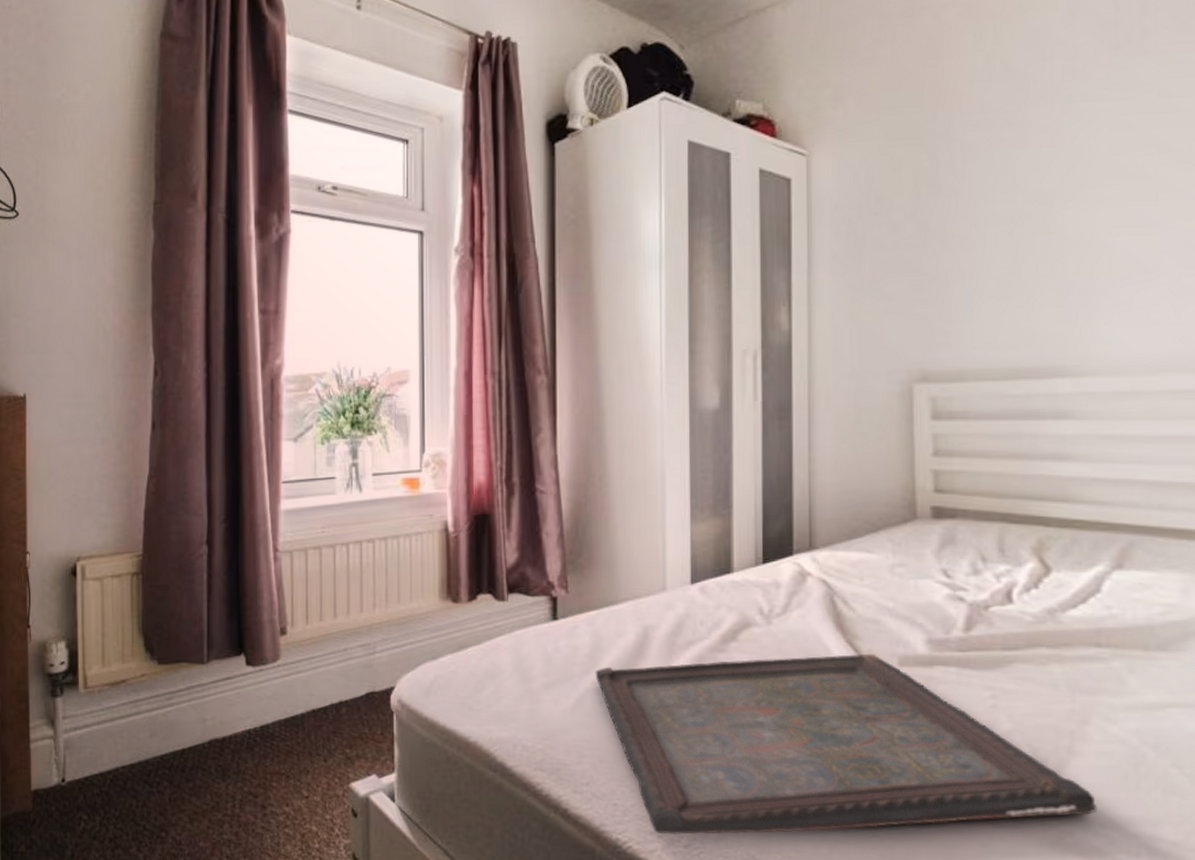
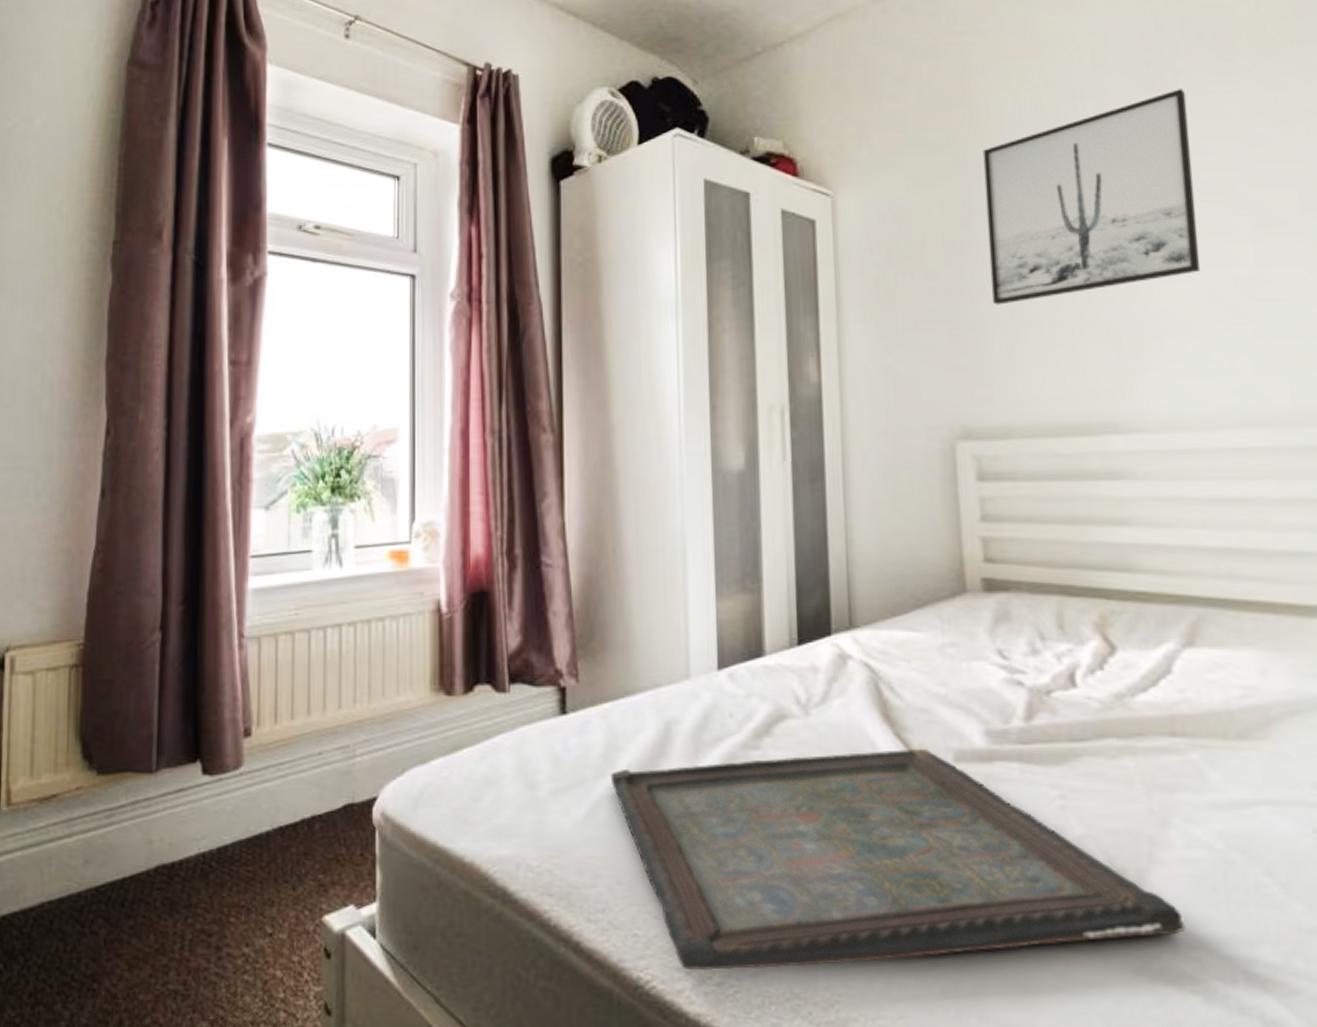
wall art: none [952,48,1154,258] -> present [982,89,1201,305]

